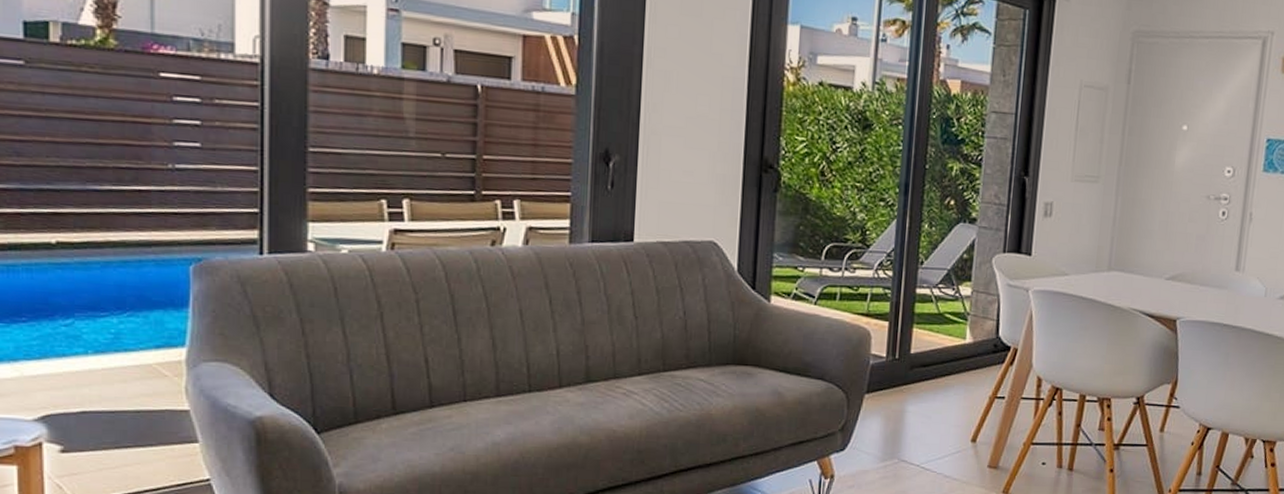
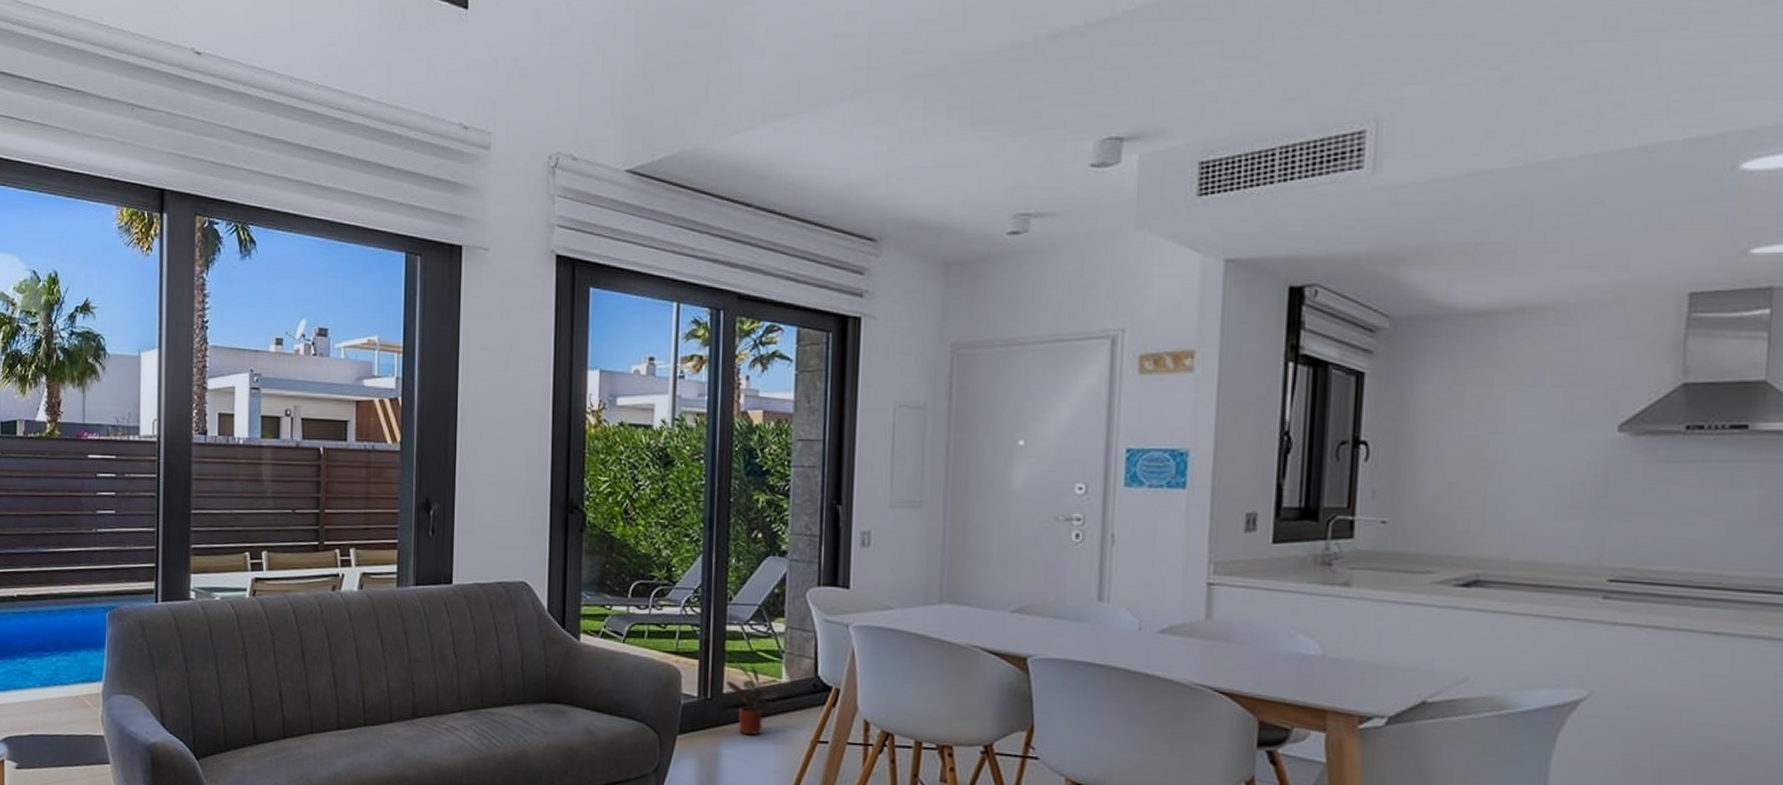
potted plant: none [913,322,969,393] -> present [726,661,785,735]

